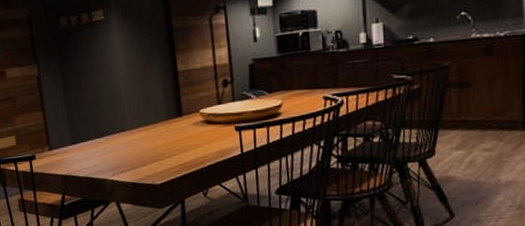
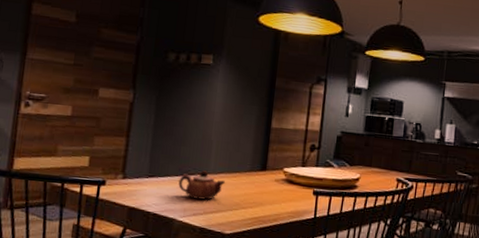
teapot: none [100,128,146,157] -> present [178,170,226,200]

